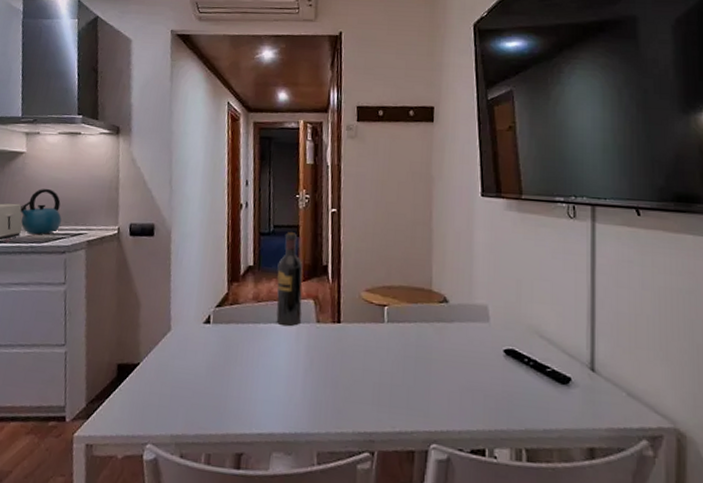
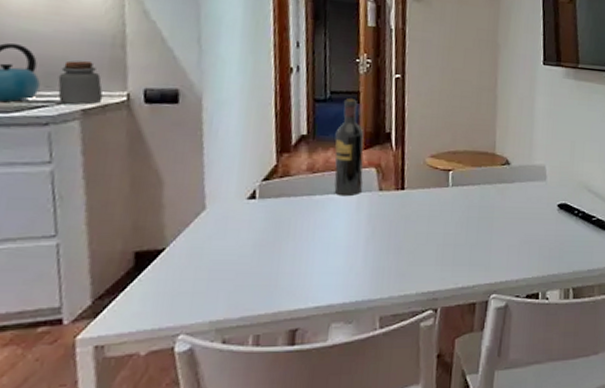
jar: none [72,201,102,237] -> present [57,60,103,105]

